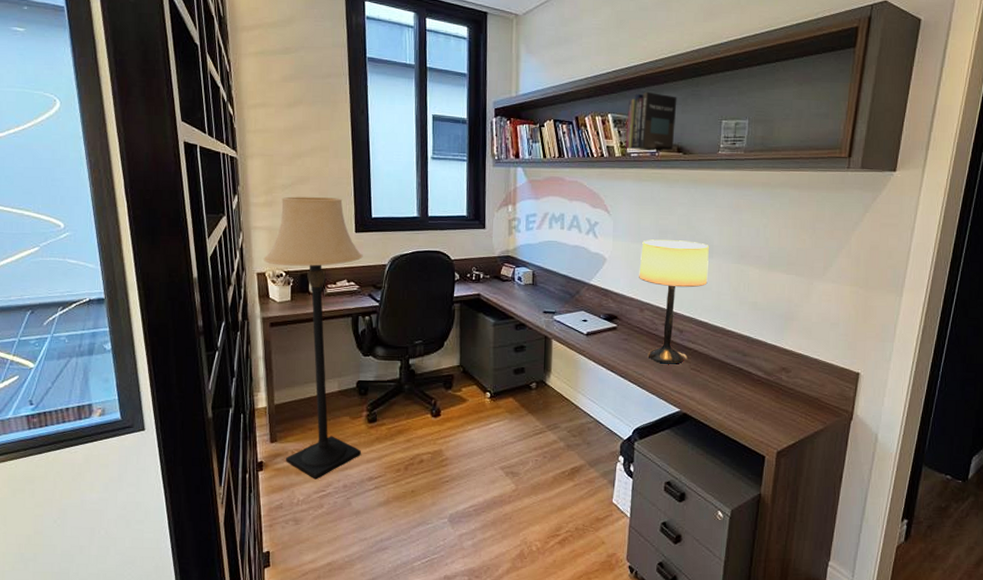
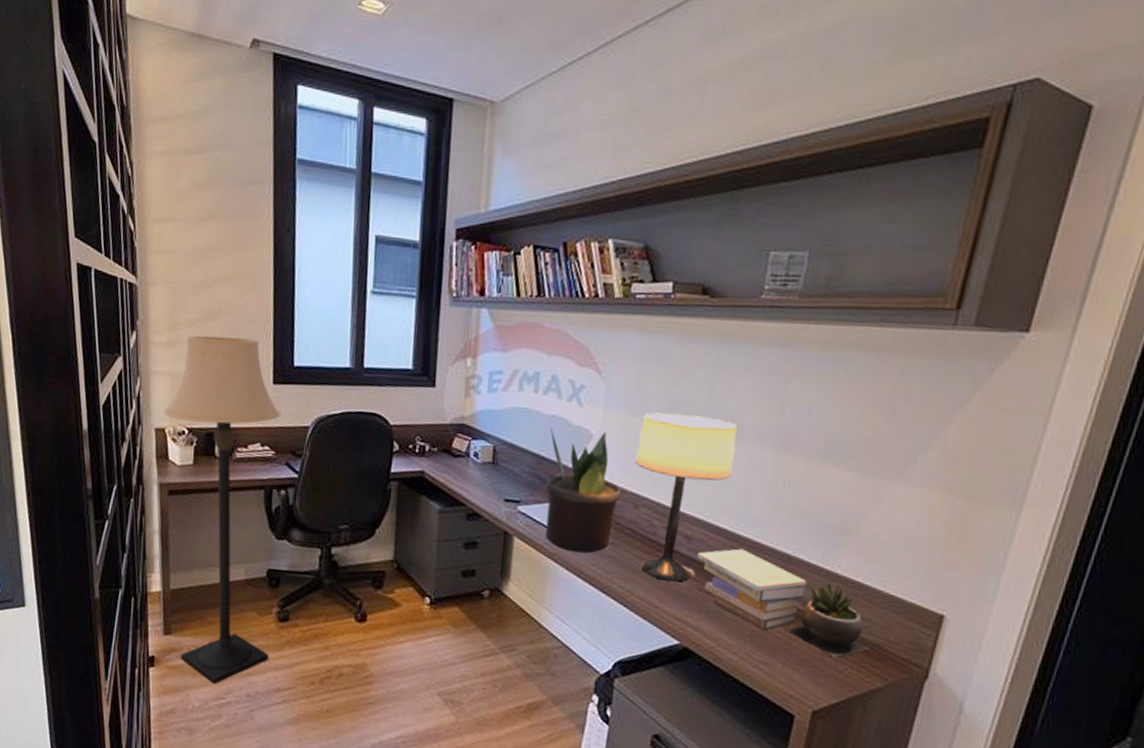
planter: none [575,255,630,348] -> present [545,428,622,554]
books: present [625,91,677,151] -> none [629,209,708,292]
books: none [688,336,766,395] -> present [697,548,807,630]
succulent plant: none [754,356,813,410] -> present [786,582,872,658]

